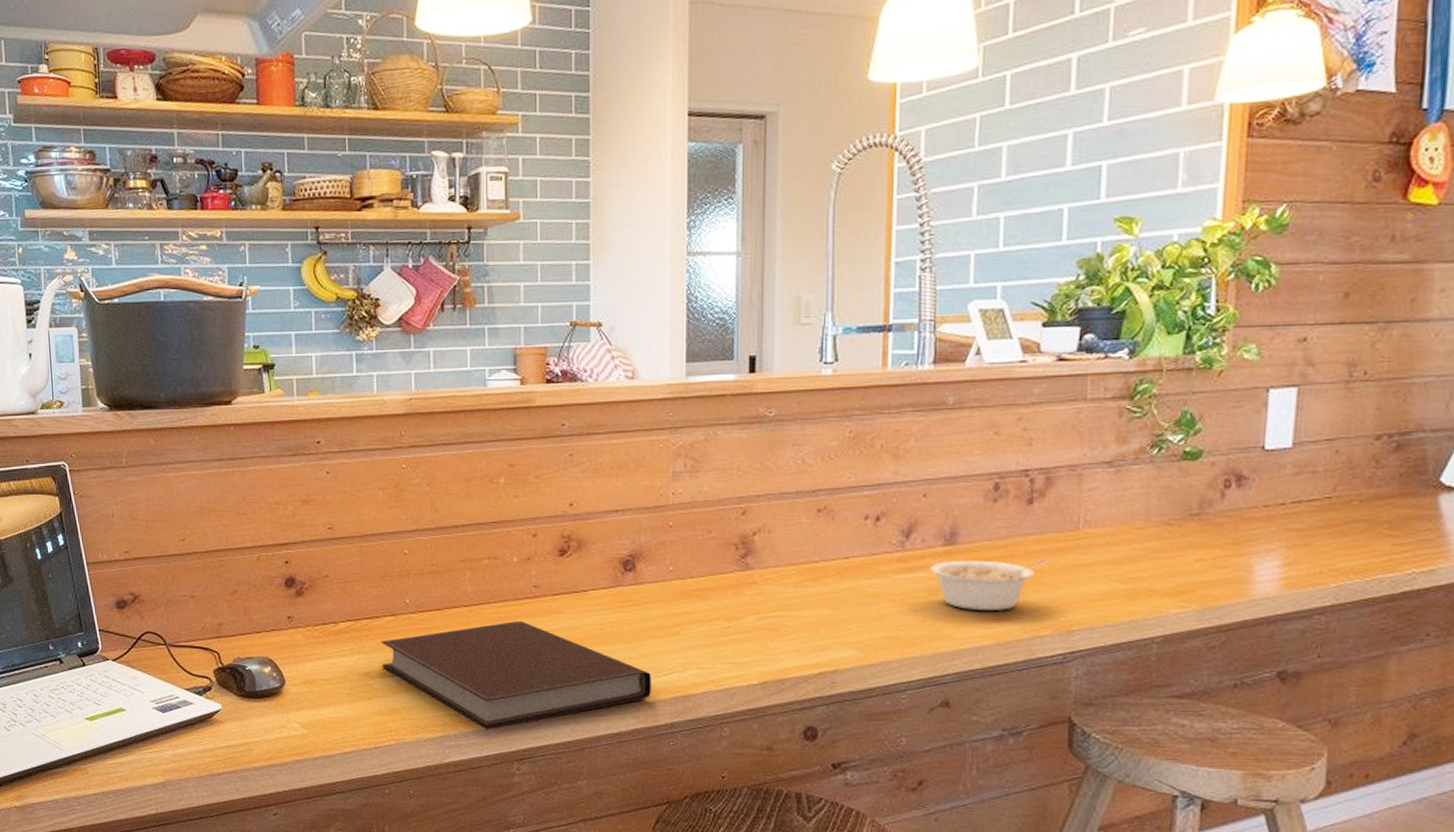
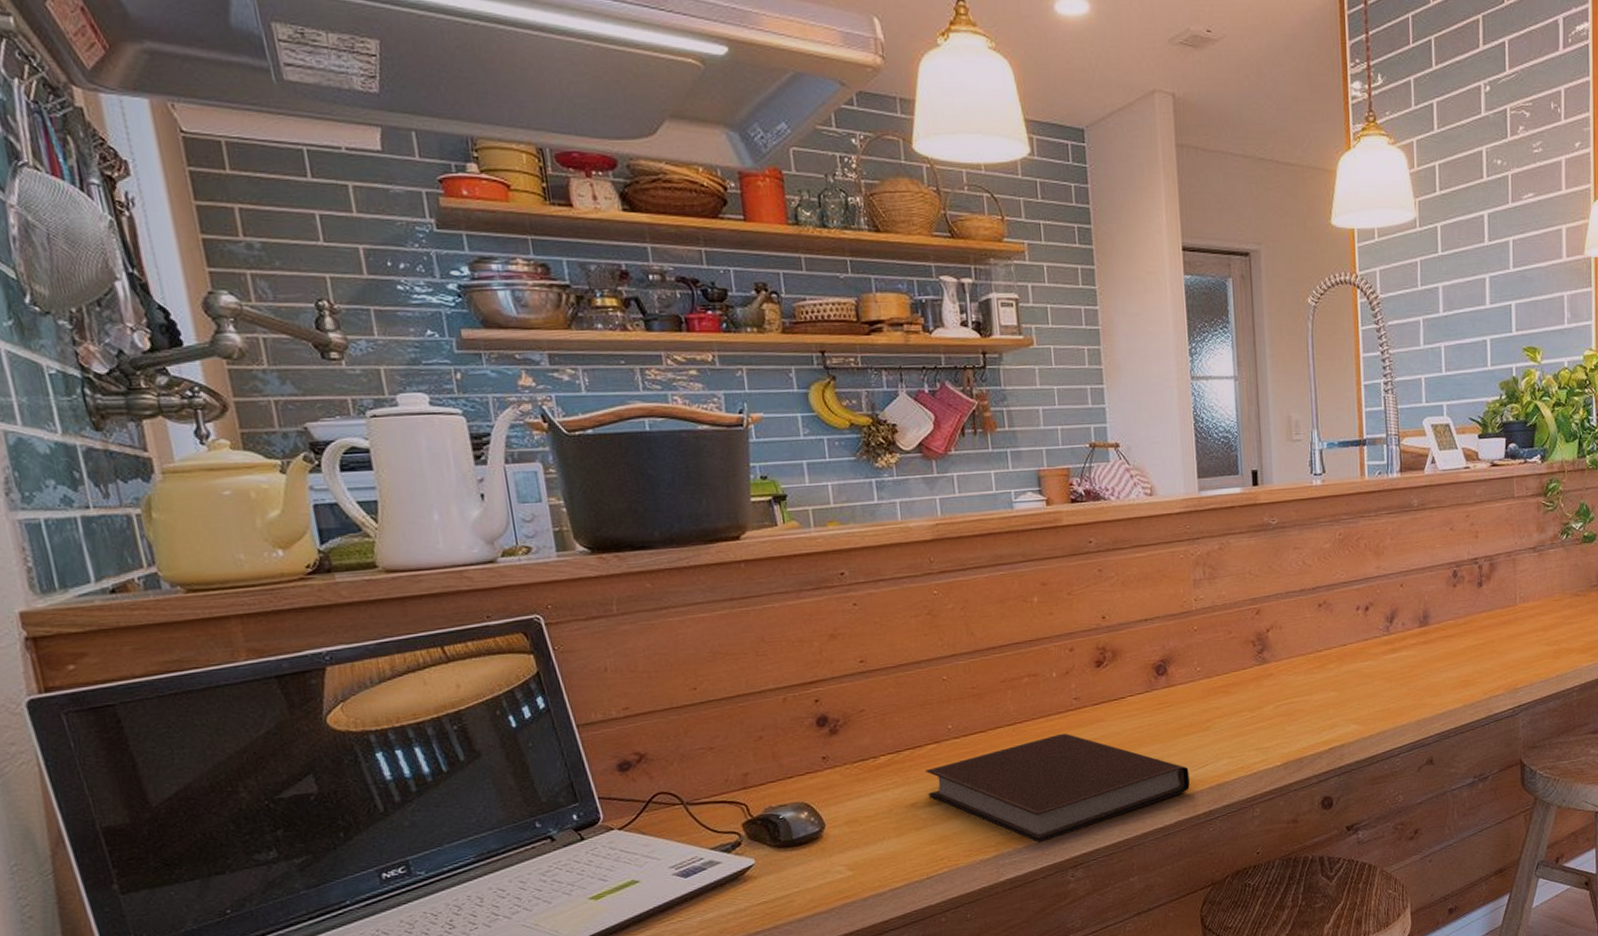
legume: present [930,559,1050,610] -> none [1410,631,1498,680]

